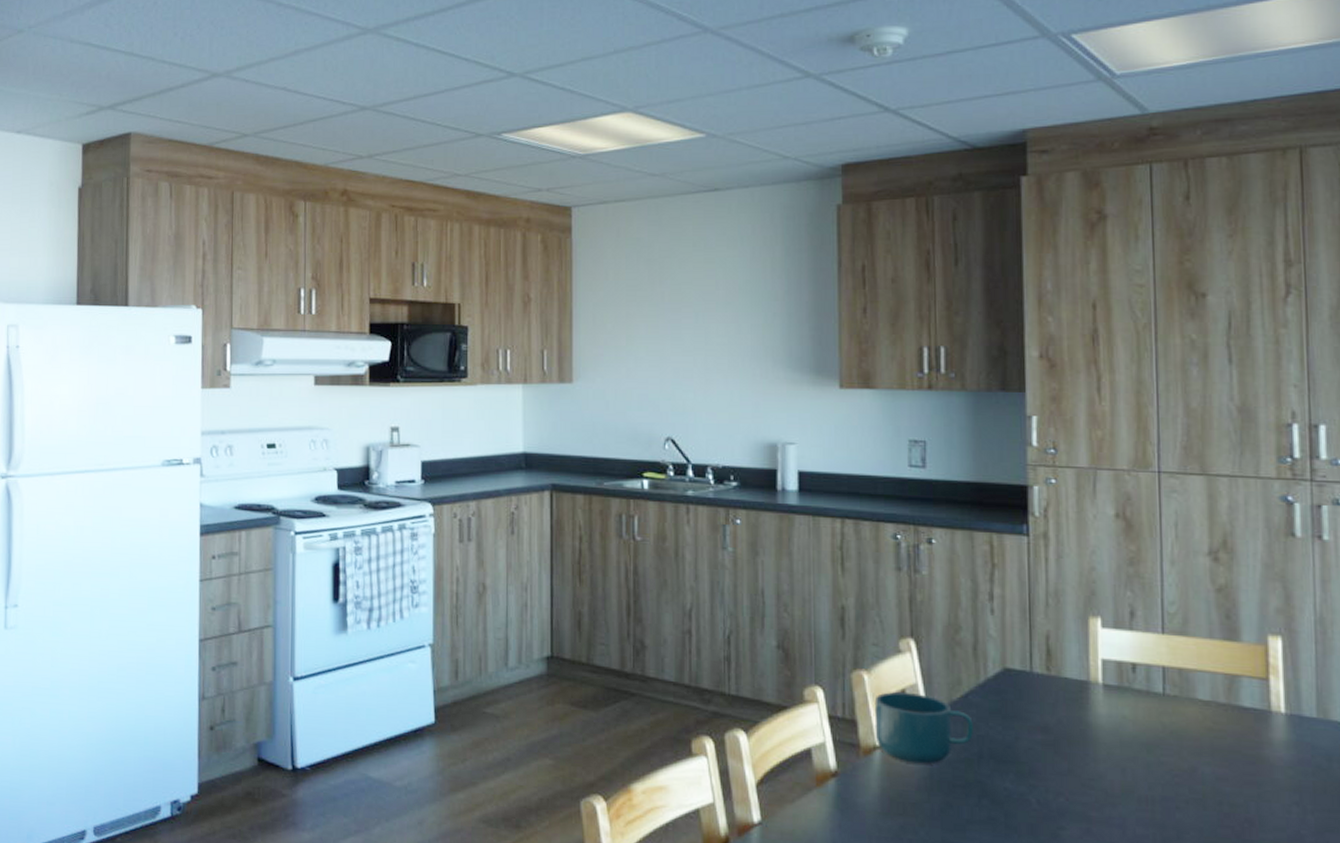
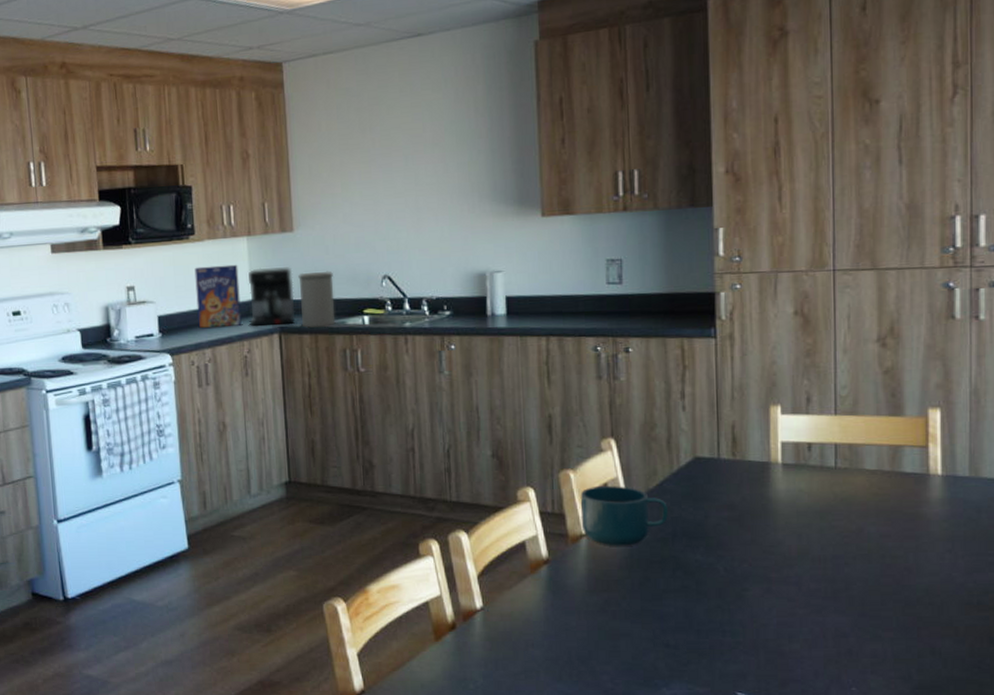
cereal box: none [464,412,511,479] -> present [194,264,242,328]
coffee maker: none [520,418,569,483] -> present [248,267,296,327]
canister: none [575,427,612,489] -> present [298,271,336,328]

